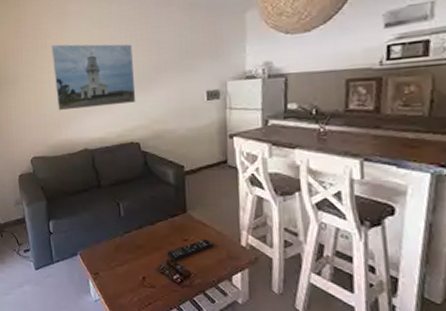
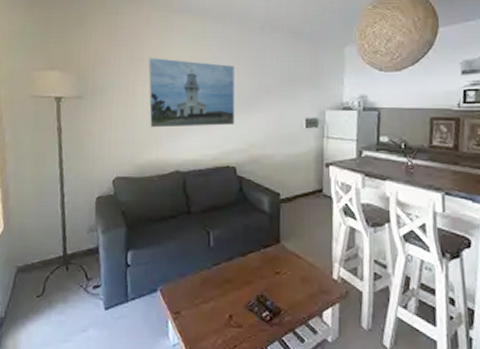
remote control: present [167,239,214,261] -> none [258,272,306,297]

